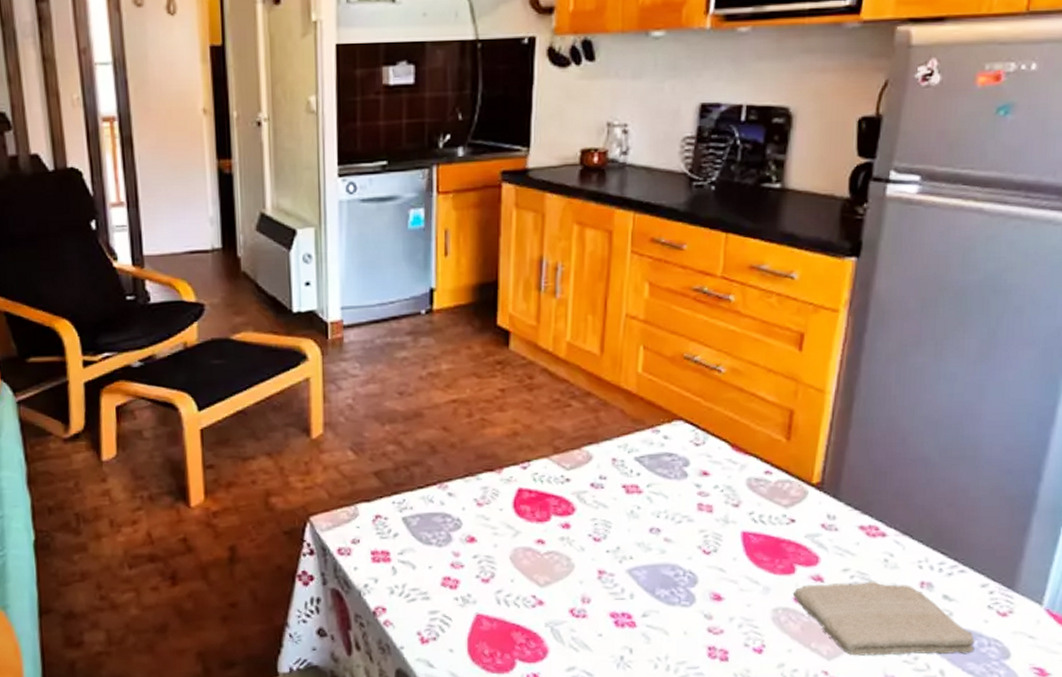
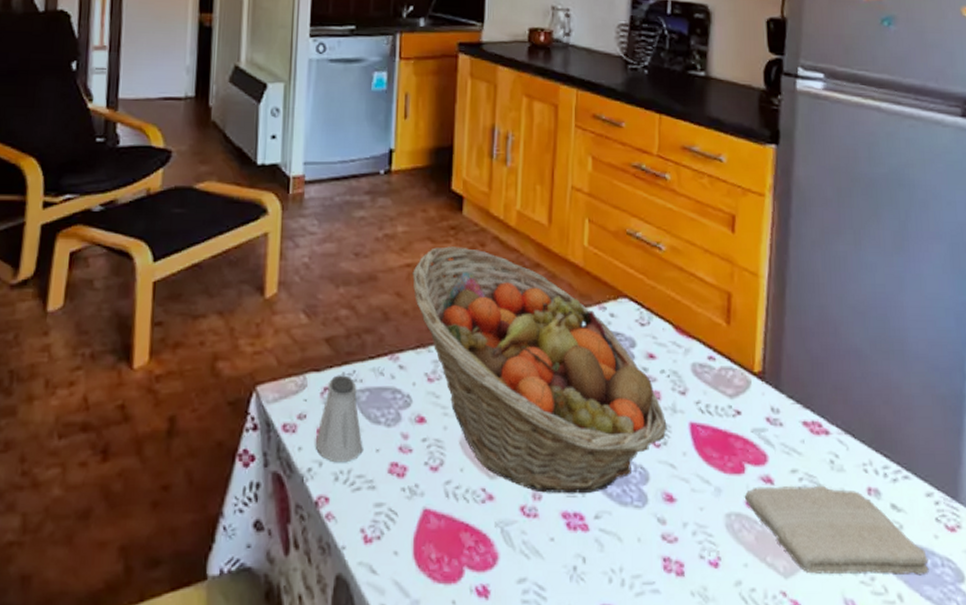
saltshaker: none [371,504,416,579] -> present [316,375,363,463]
fruit basket: none [459,380,718,598] -> present [412,246,667,494]

